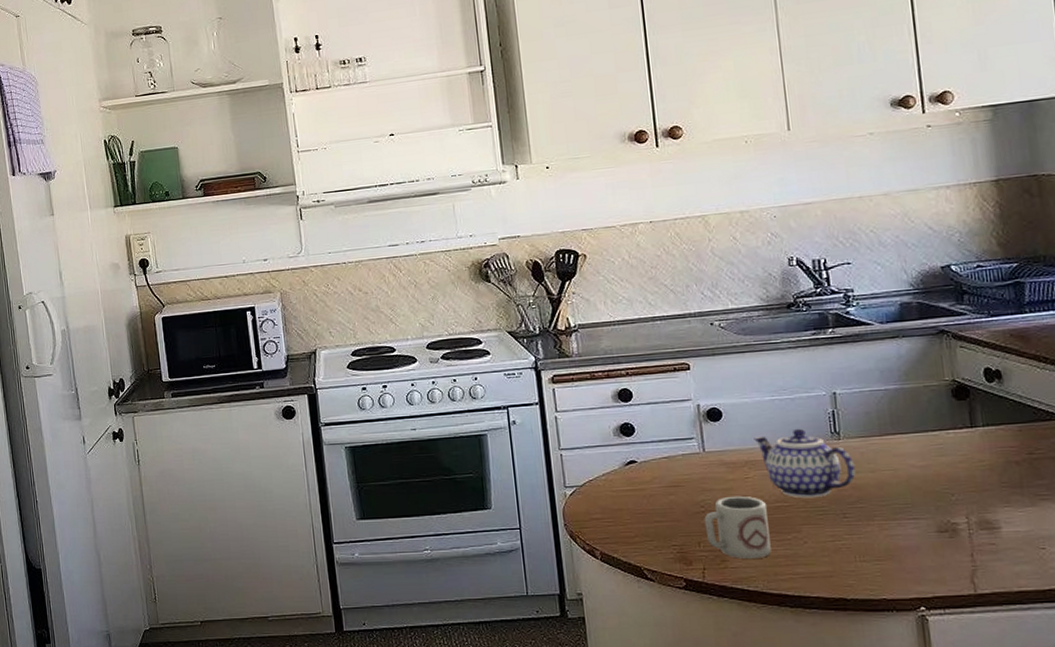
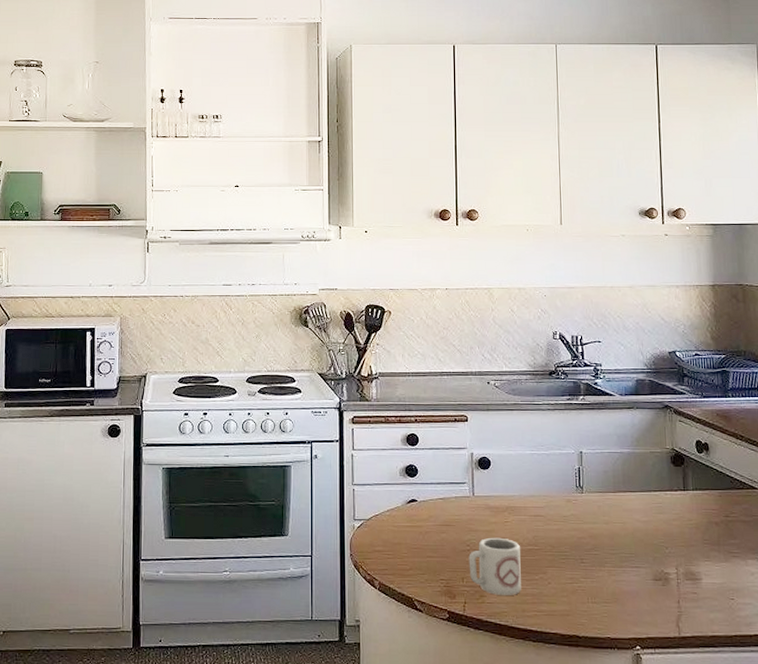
teapot: present [754,428,856,499] -> none [514,480,593,544]

